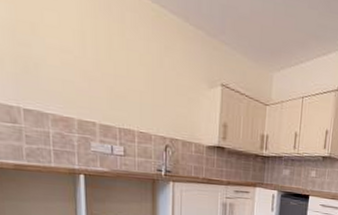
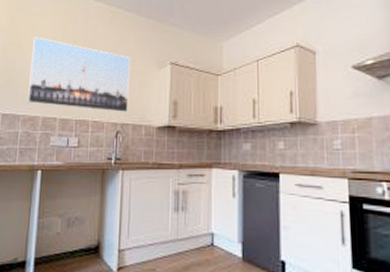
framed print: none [52,18,178,129] -> present [27,36,130,113]

